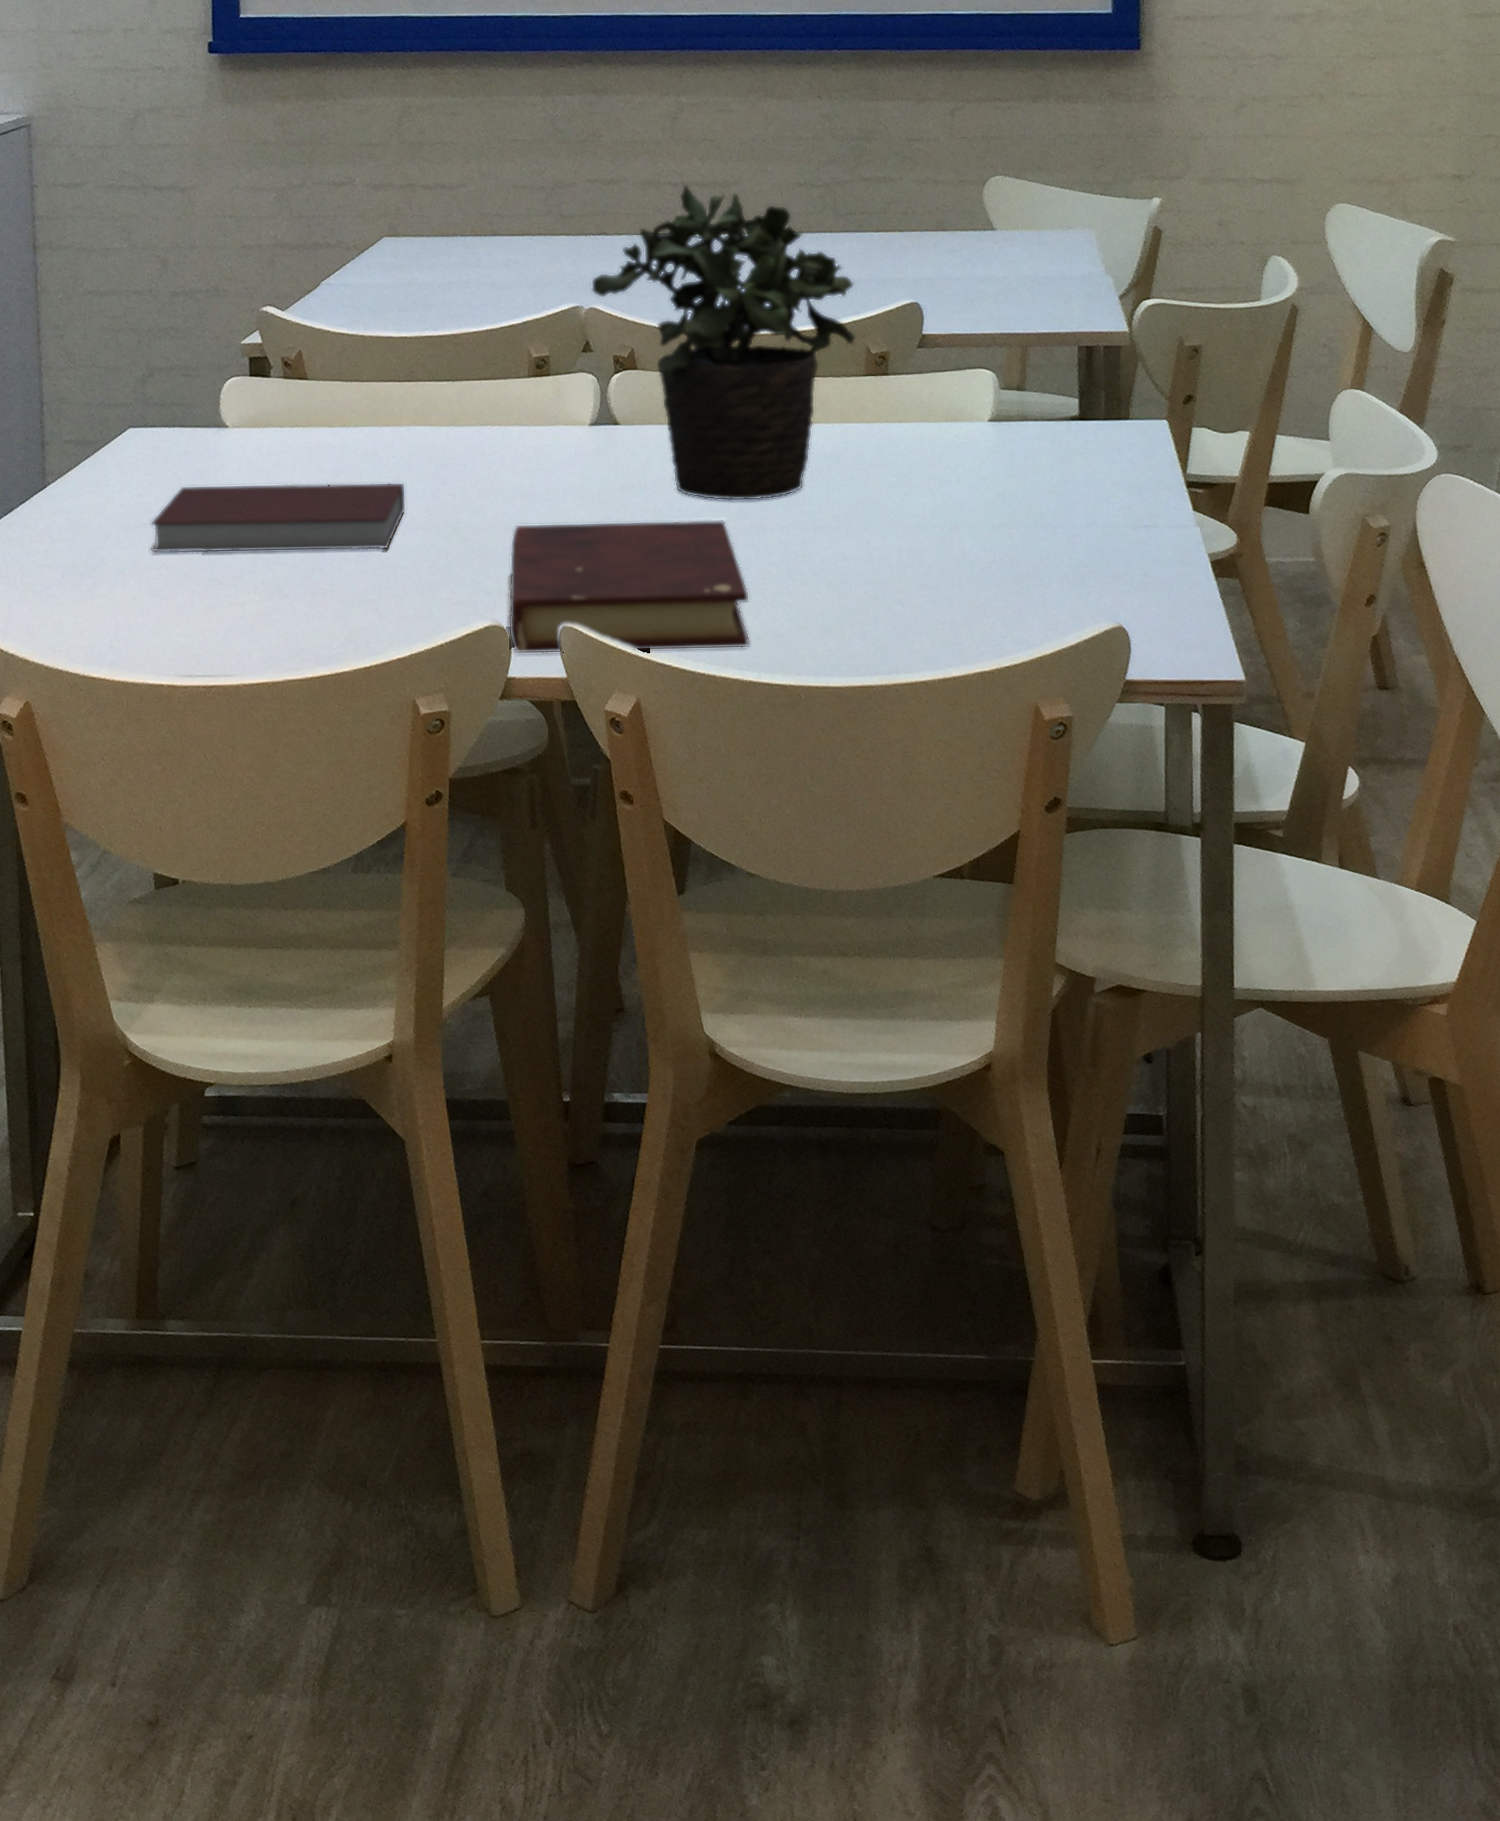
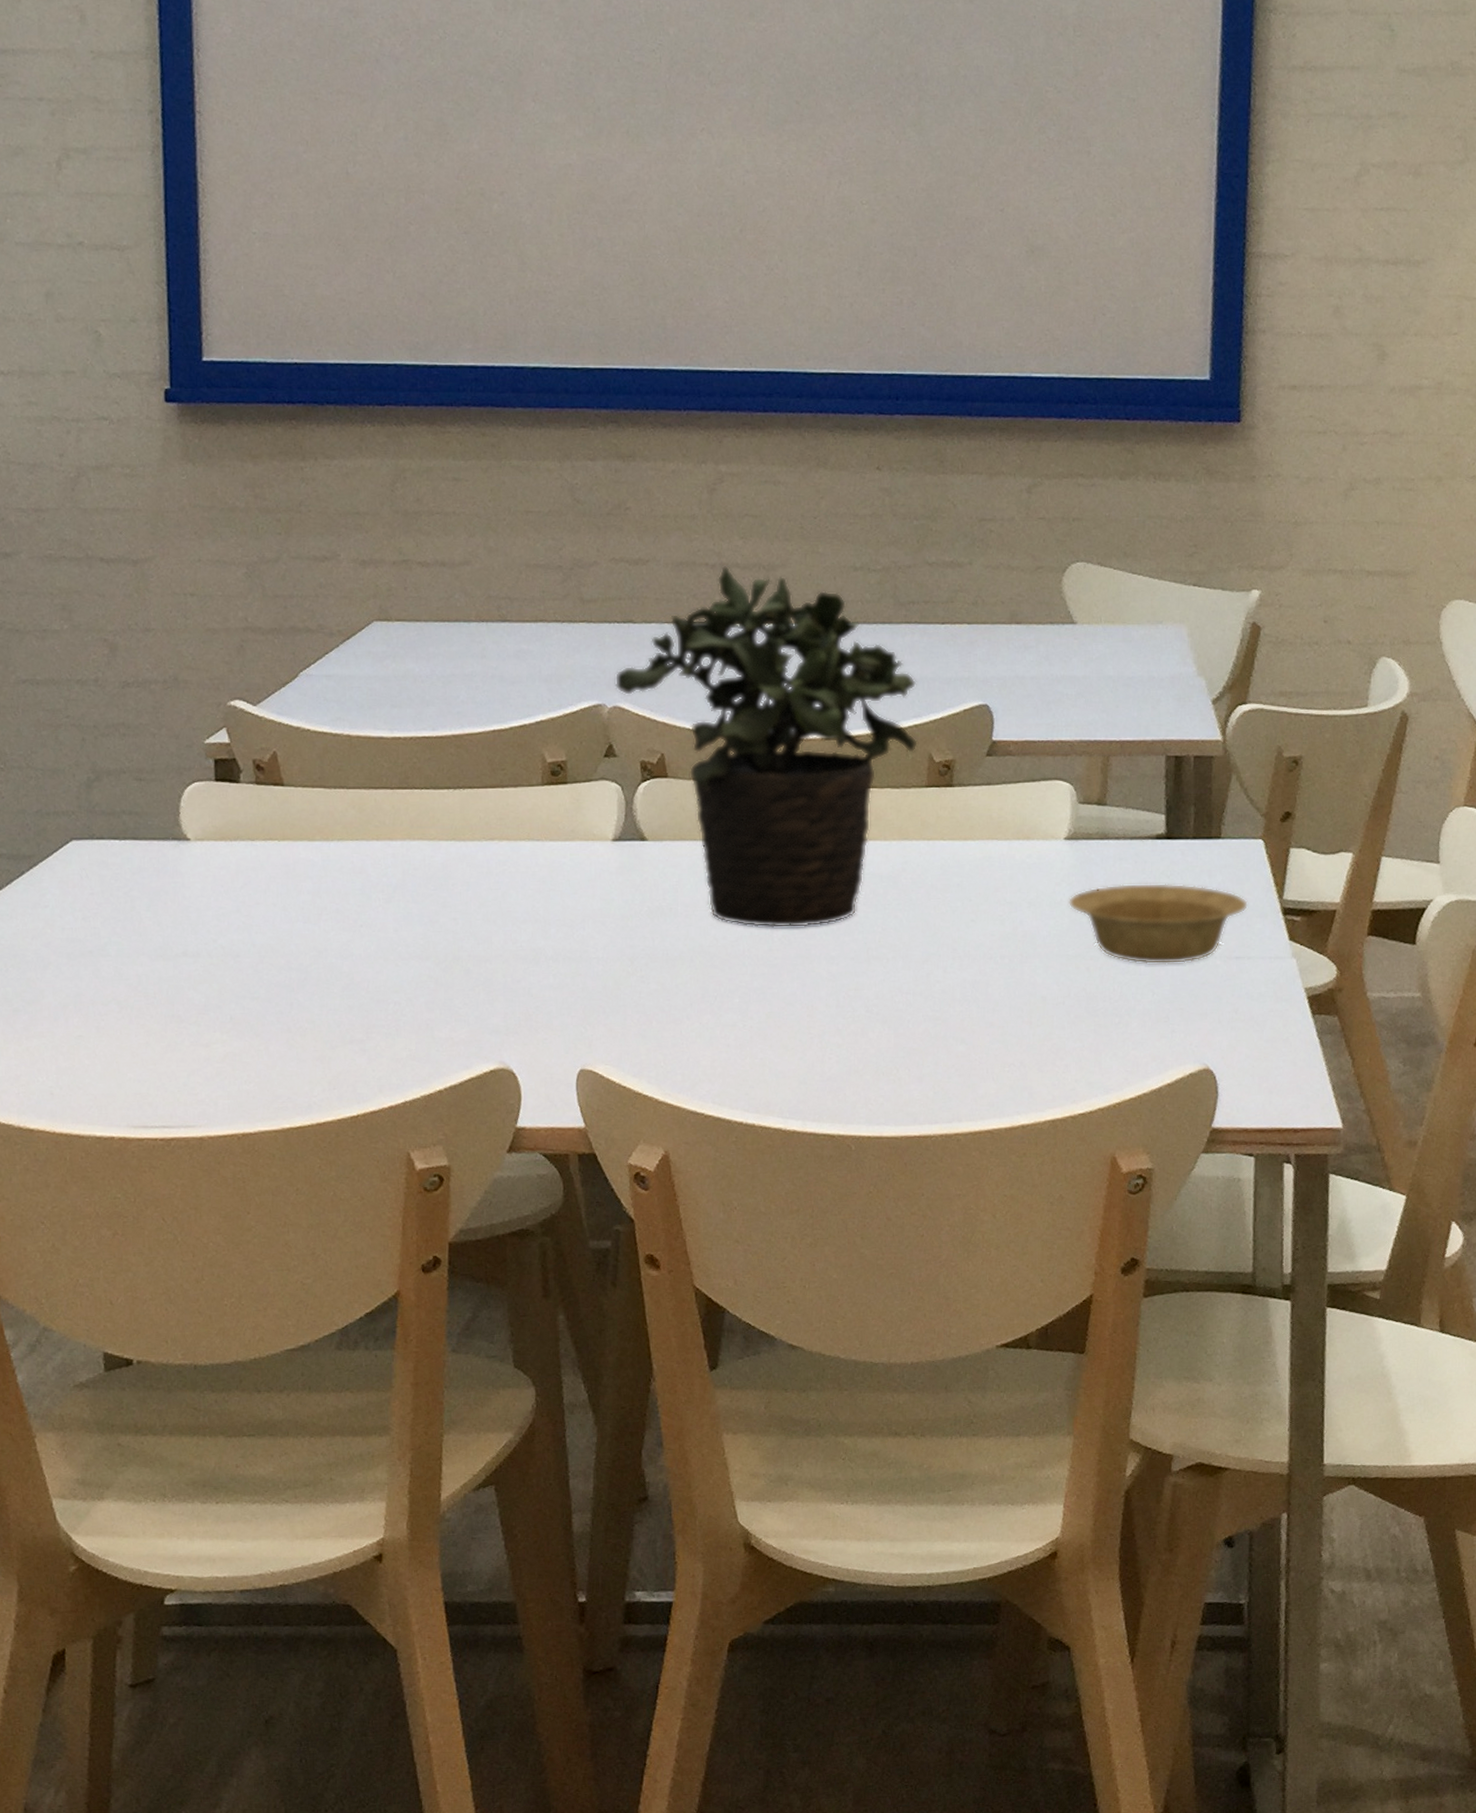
notebook: present [149,481,407,554] -> none [96,904,400,986]
book: present [508,519,750,655] -> none [517,948,795,1102]
bowl: none [992,459,1156,533] -> present [1067,882,1249,965]

